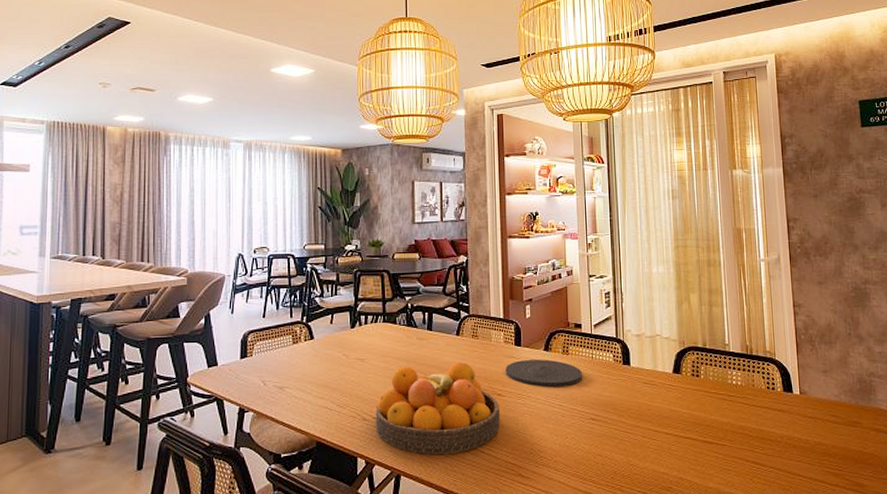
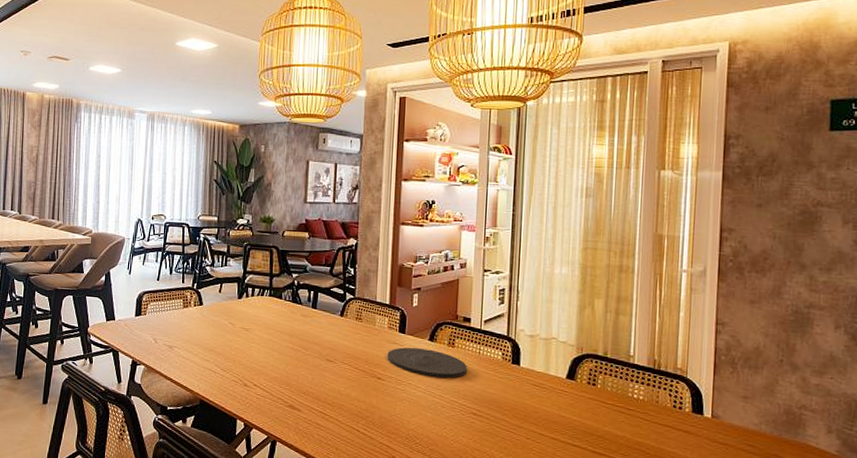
fruit bowl: present [375,362,501,456] -> none [256,339,379,429]

